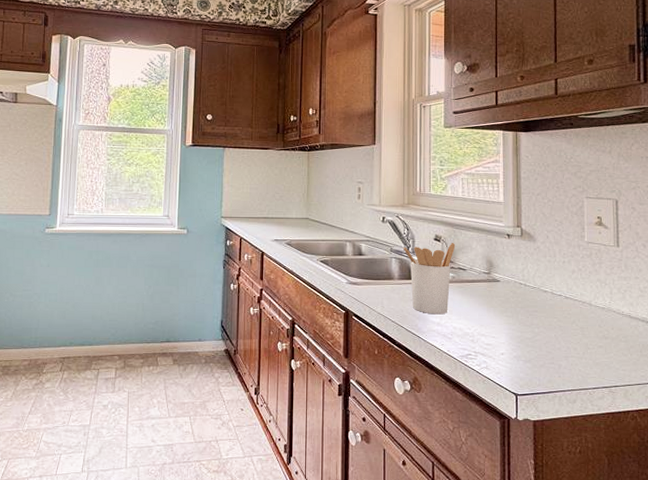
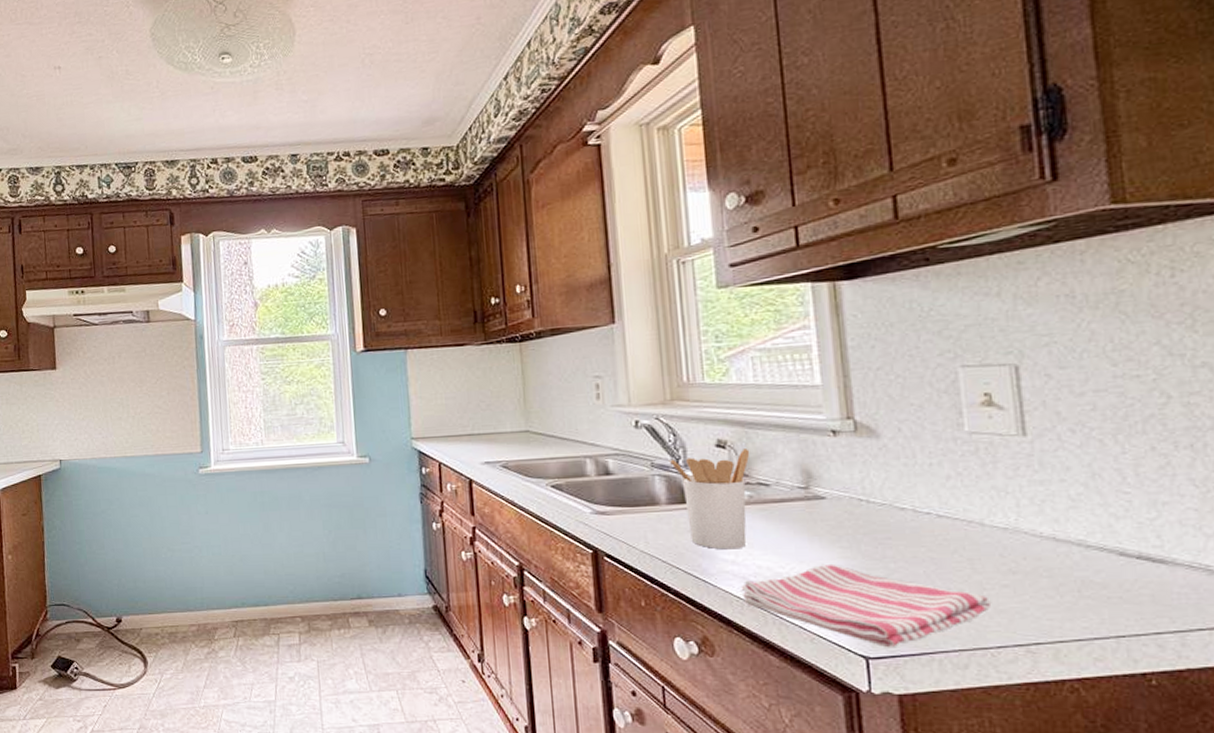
dish towel: none [443,328,591,388] -> present [742,565,990,648]

